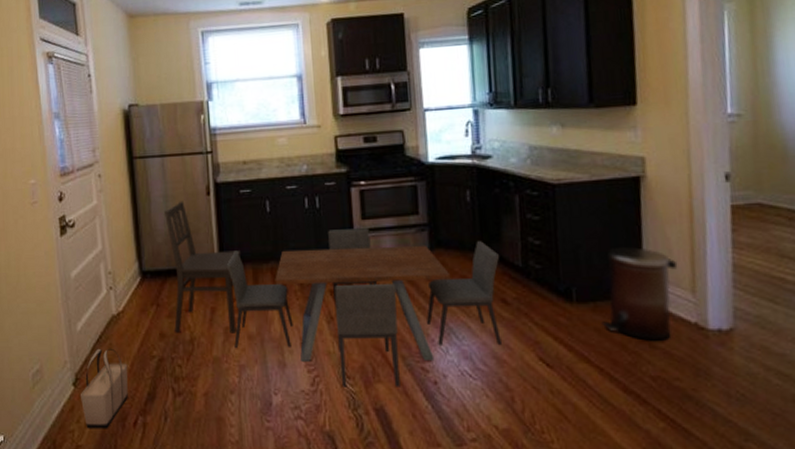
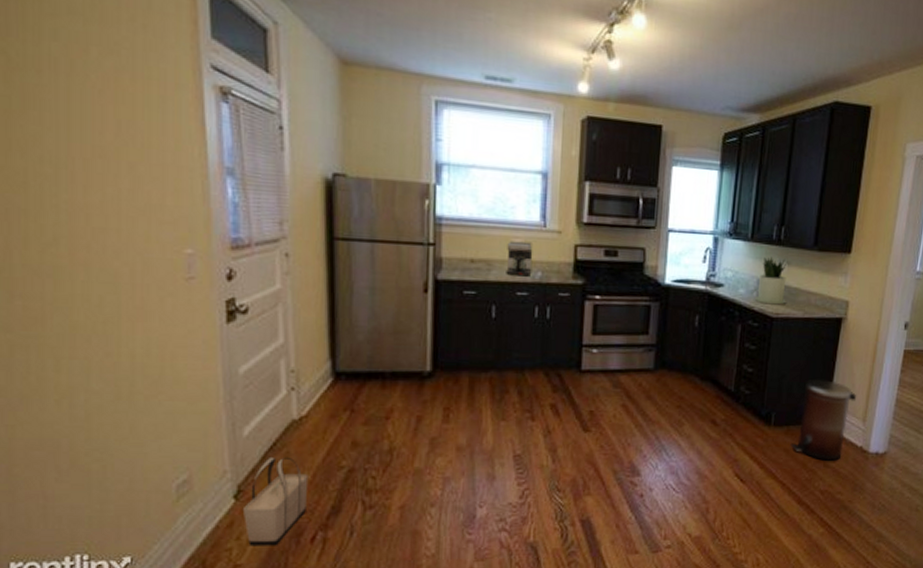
dining chair: present [164,201,242,334] -> none [369,295,458,444]
dining set: present [226,228,502,387] -> none [439,342,717,500]
coffee maker: none [273,139,298,172] -> present [506,241,534,277]
planter: none [528,121,567,171] -> present [754,256,788,305]

